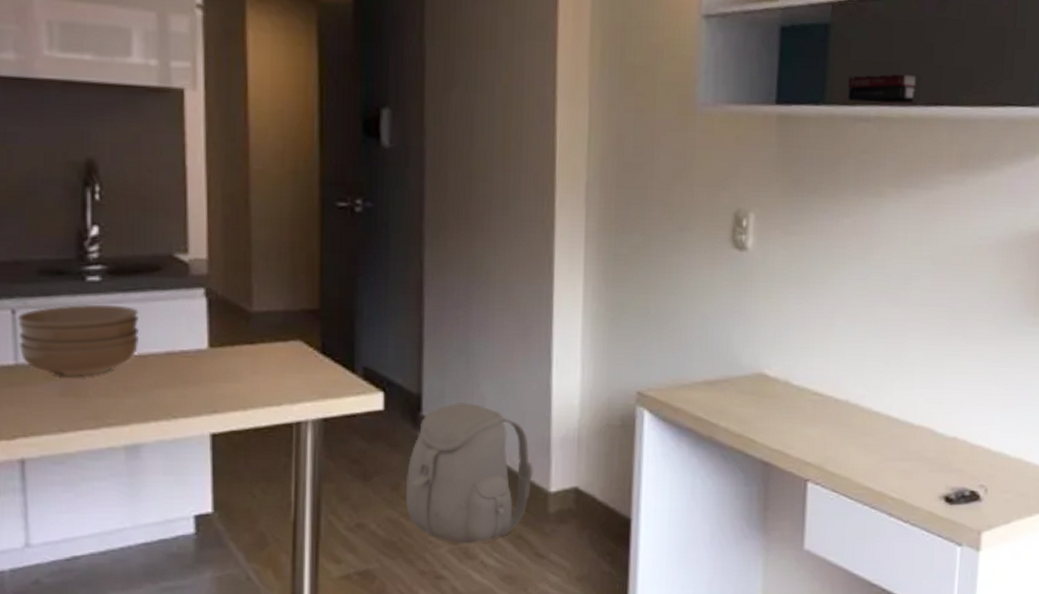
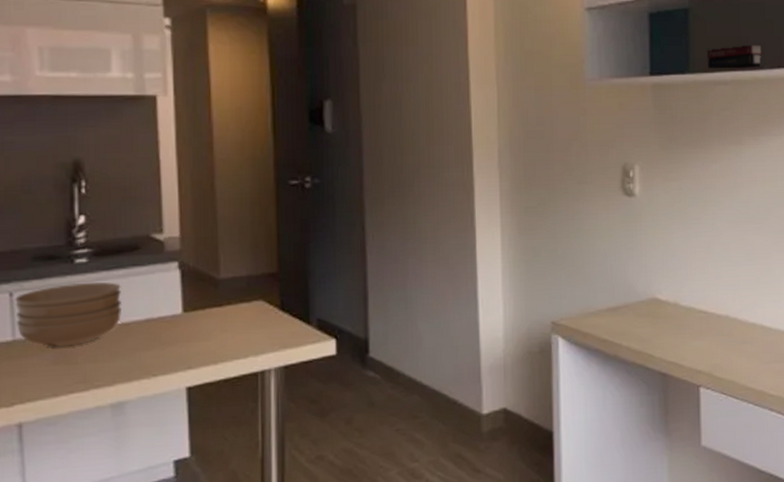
backpack: present [405,403,533,544] -> none [357,343,467,467]

